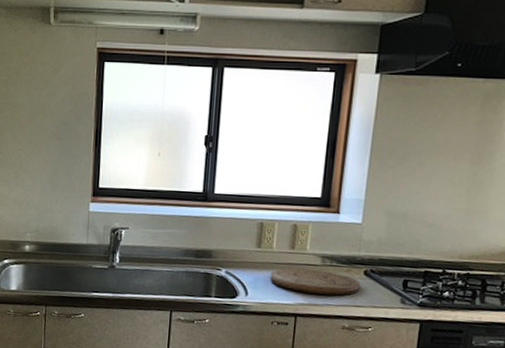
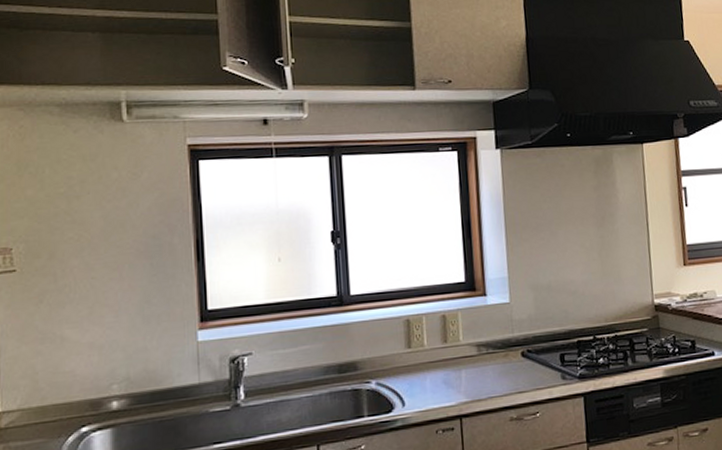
cutting board: present [270,268,361,296] -> none [426,360,521,389]

